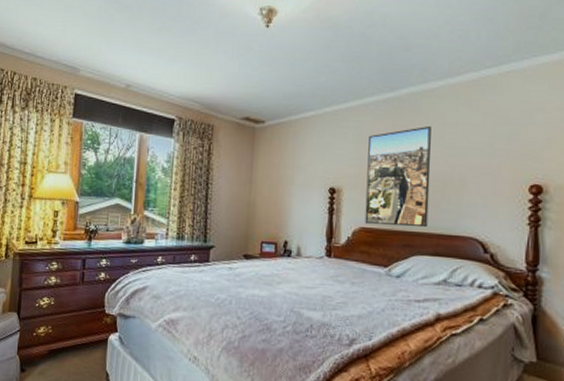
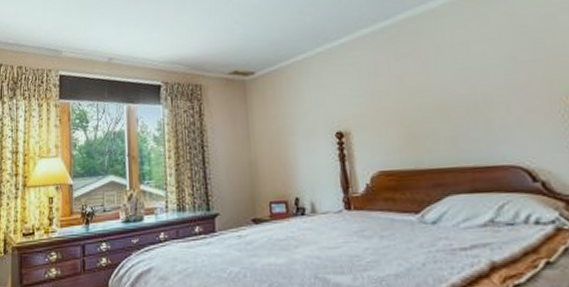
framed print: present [364,125,431,228] -> none [370,48,458,167]

